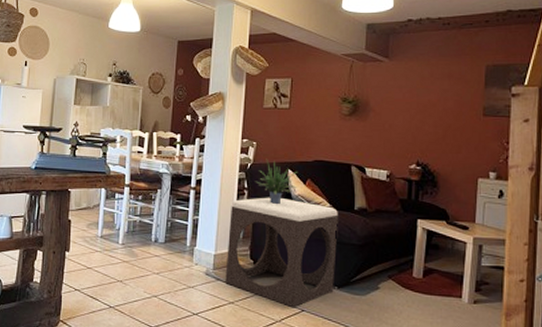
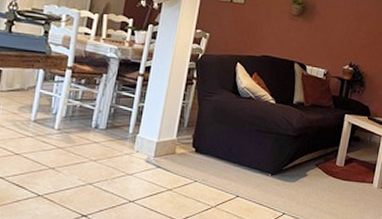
footstool: present [225,197,339,307] -> none [165,87,279,193]
potted plant: present [255,158,298,204] -> none [204,50,246,95]

